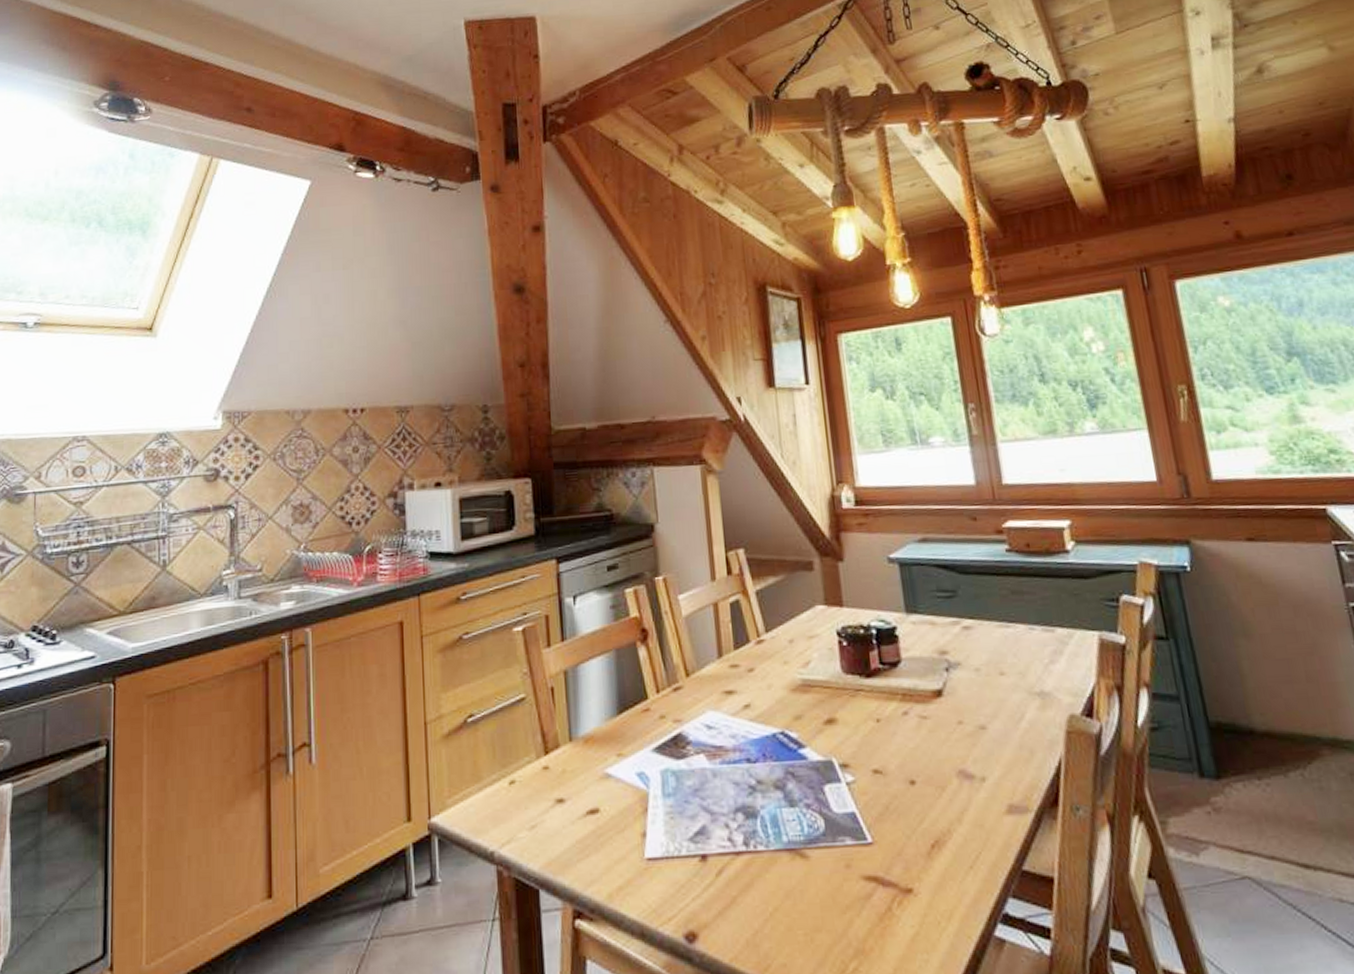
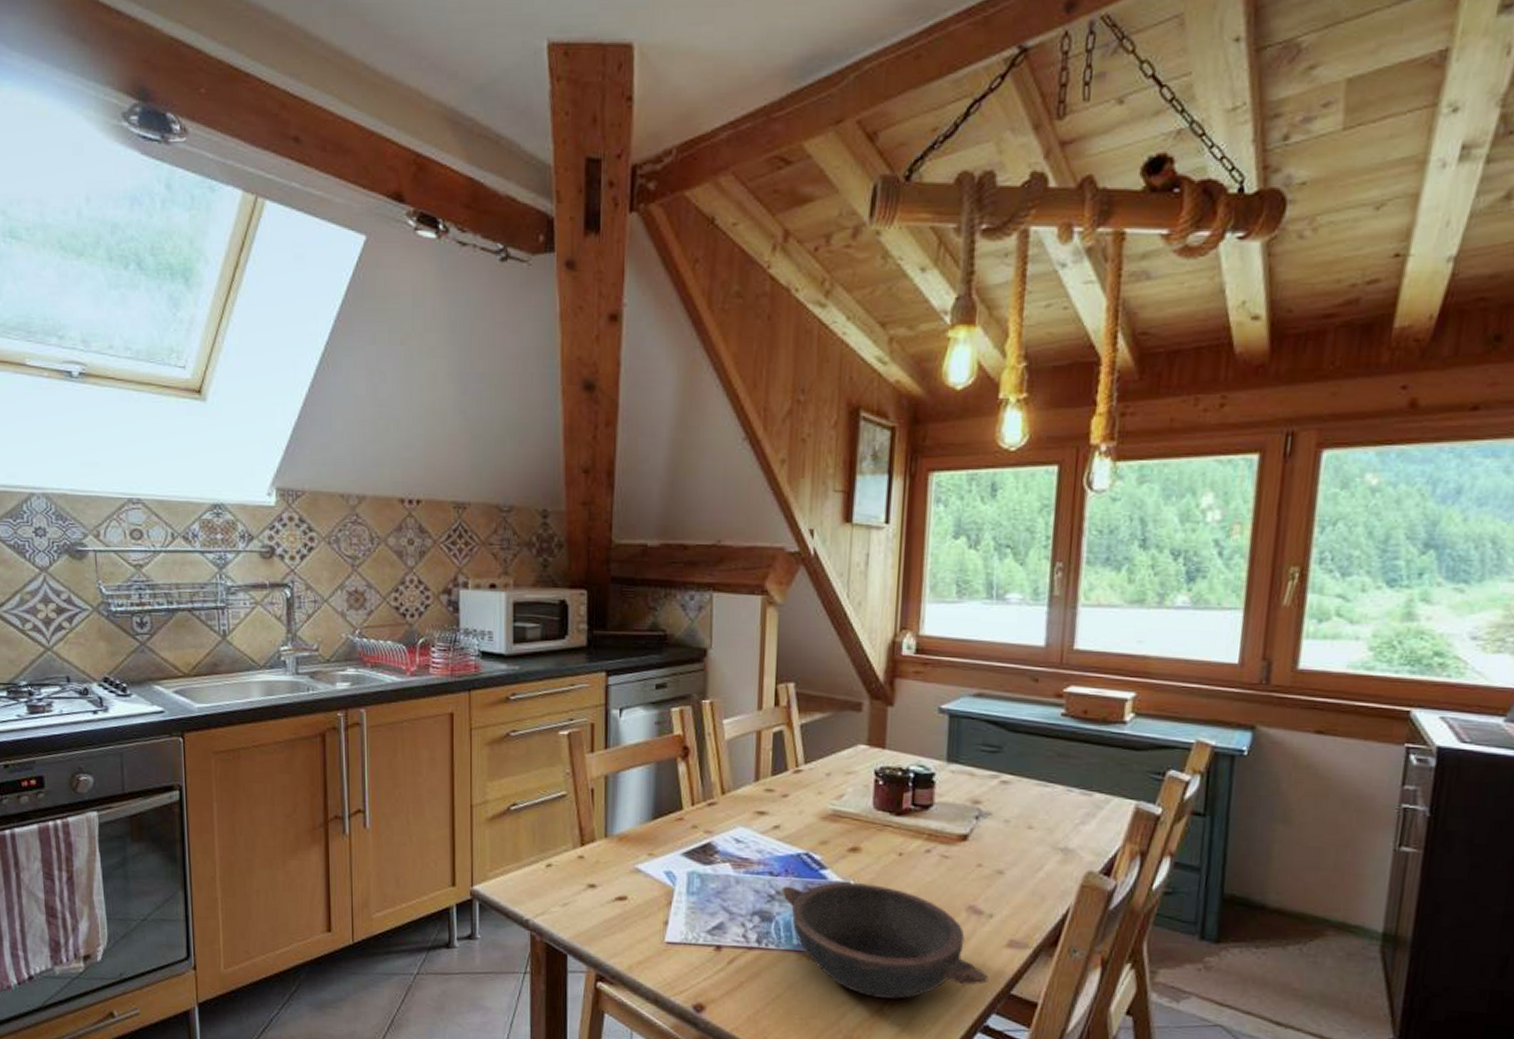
bowl: none [762,759,997,896] -> present [781,882,989,999]

